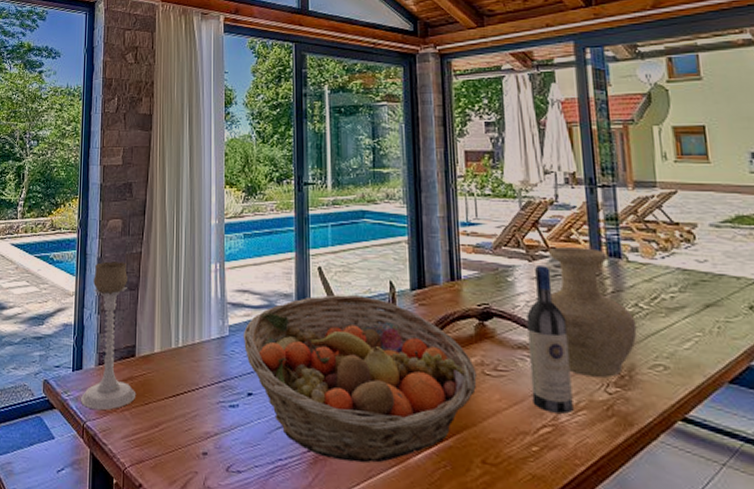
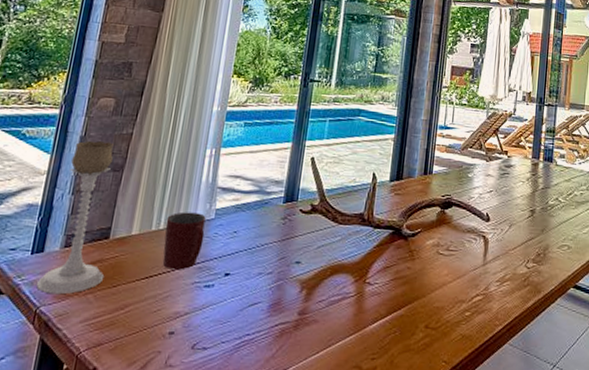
mug: none [184,329,222,389] -> present [162,212,206,270]
fruit basket: present [243,294,477,463] -> none [228,183,433,334]
wine bottle: present [527,264,574,414] -> none [472,164,507,285]
vase: present [549,247,637,378] -> none [498,151,555,256]

